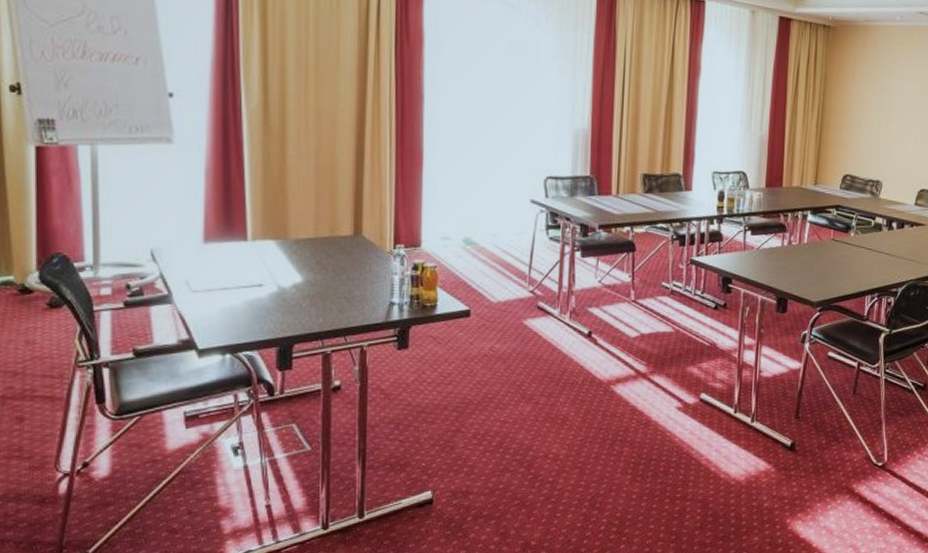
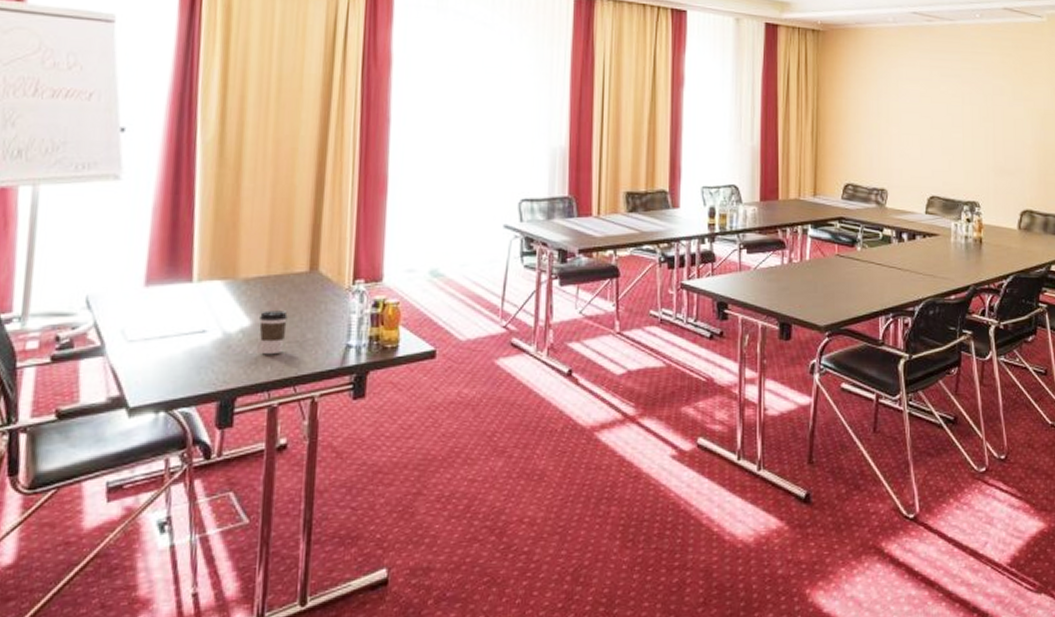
coffee cup: none [310,269,336,309] -> present [259,310,288,355]

